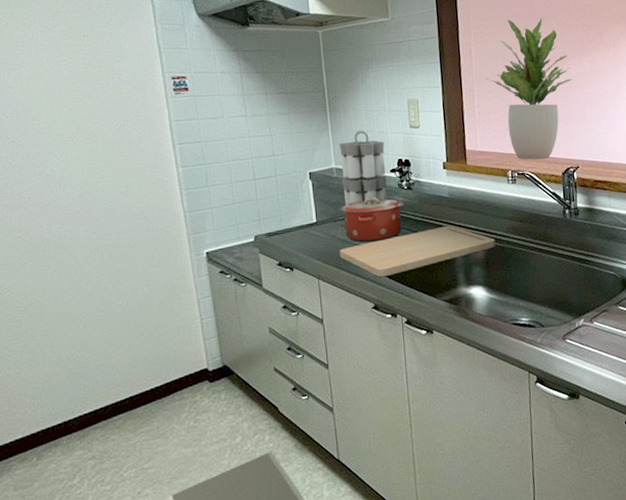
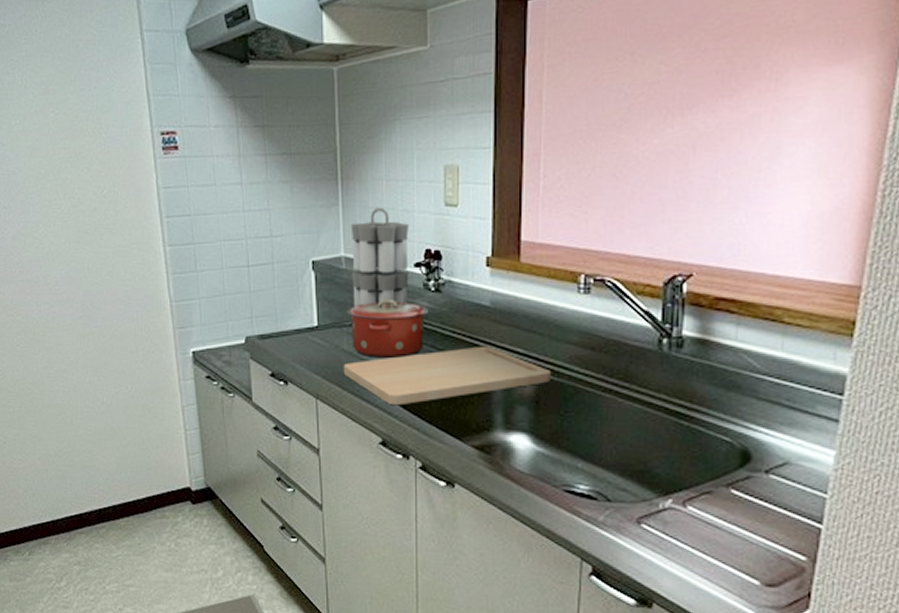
potted plant: present [485,18,572,160] -> none [558,38,698,261]

